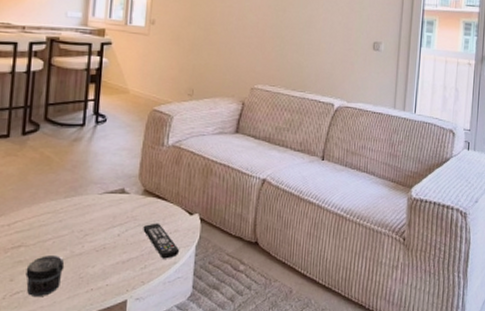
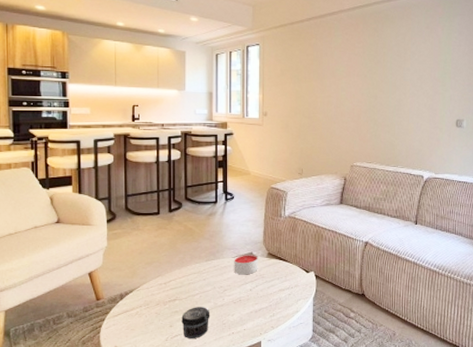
candle: none [99,190,131,216] -> present [234,254,258,275]
remote control: present [143,223,180,259] -> none [270,279,301,309]

